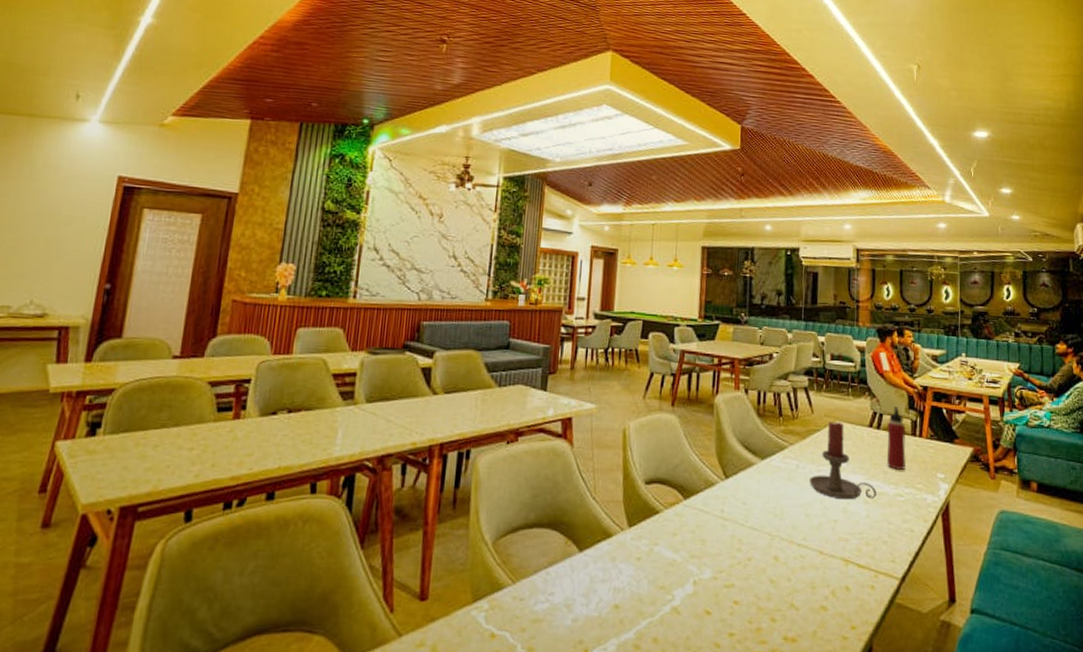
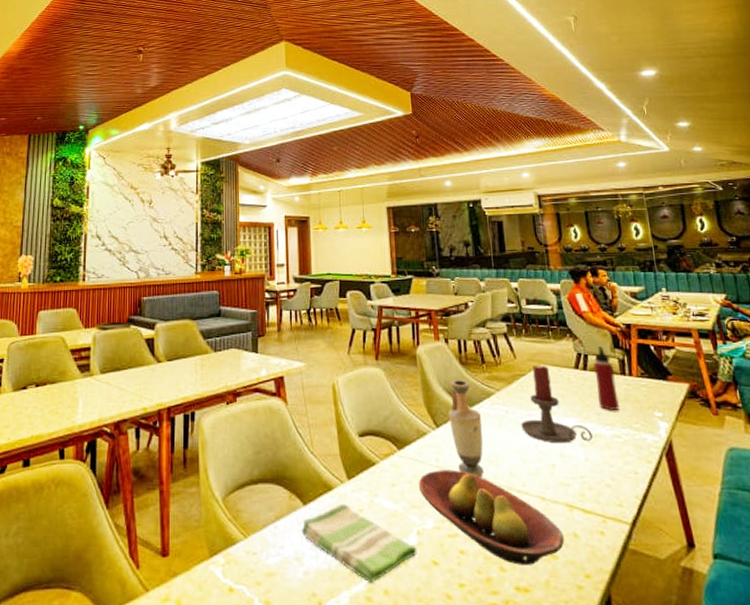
dish towel: none [574,552,691,632] -> present [301,504,417,583]
fruit bowl: none [700,521,837,616] -> present [418,469,565,565]
vase: none [739,431,772,530] -> present [448,379,484,478]

